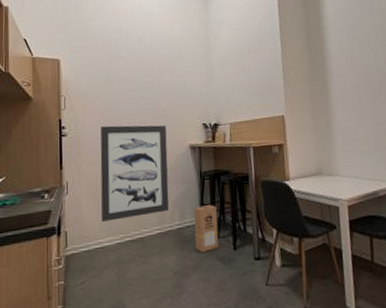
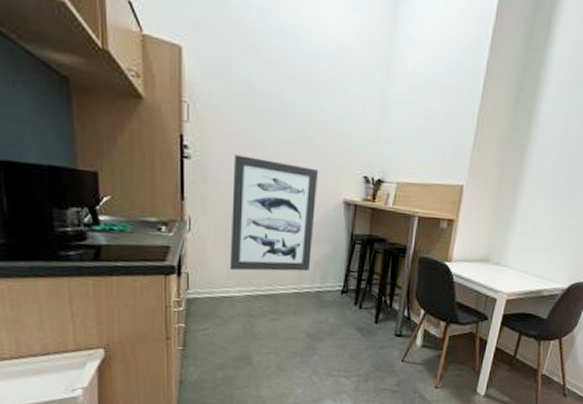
cardboard box: present [194,205,219,252] -> none [334,272,364,320]

